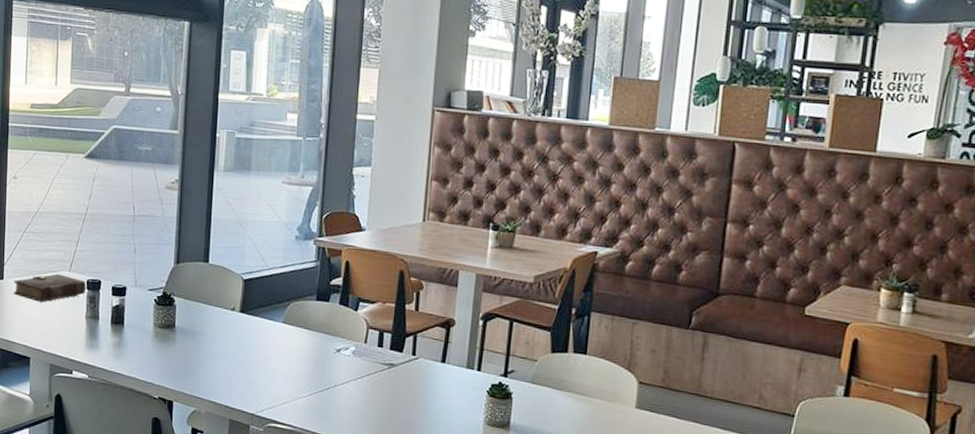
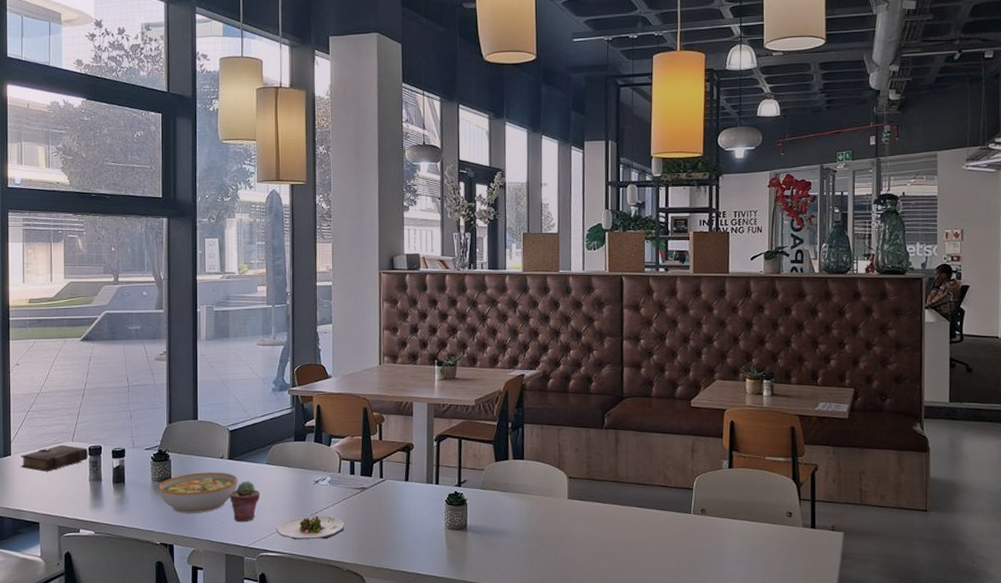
bowl: none [160,323,250,370] -> present [158,472,238,514]
potted succulent: none [238,339,274,387] -> present [230,480,261,523]
salad plate: none [288,387,366,418] -> present [276,515,344,540]

